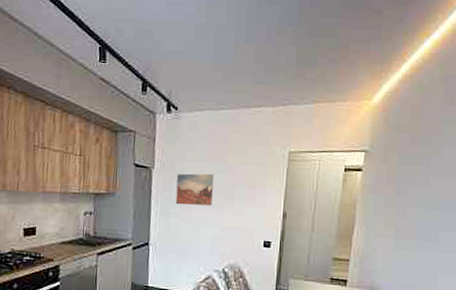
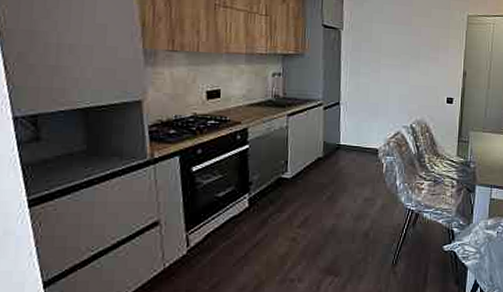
wall art: present [175,173,214,206] -> none [364,35,400,66]

